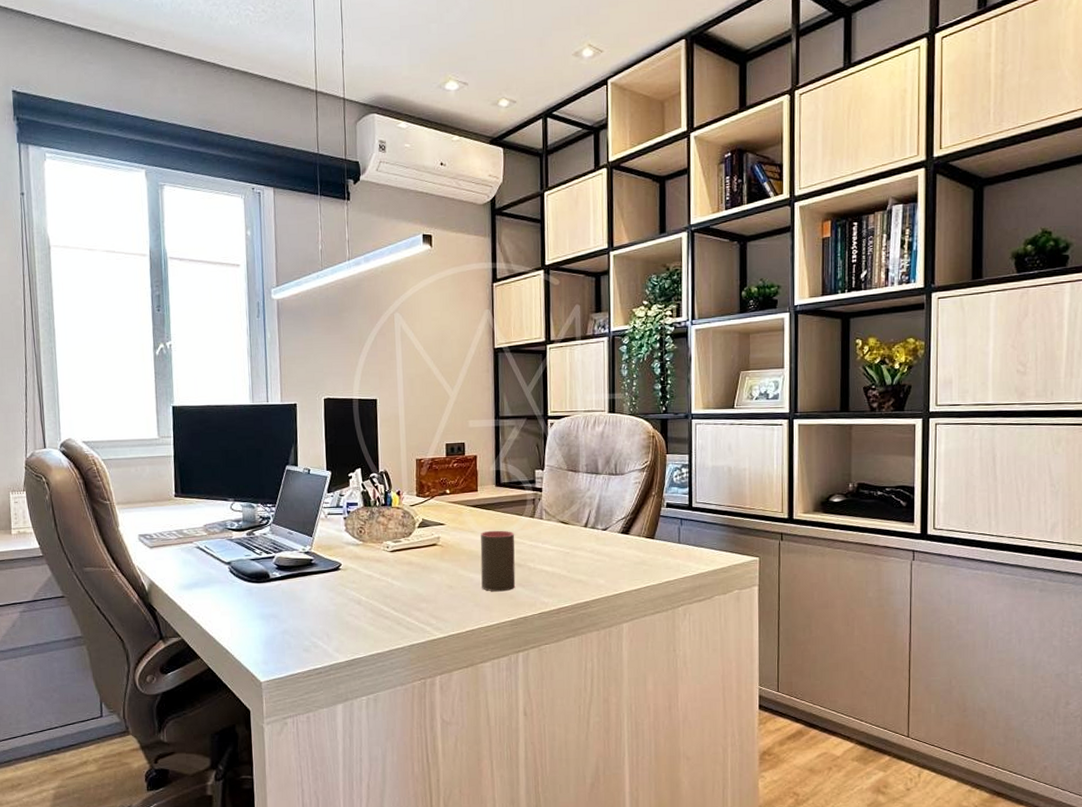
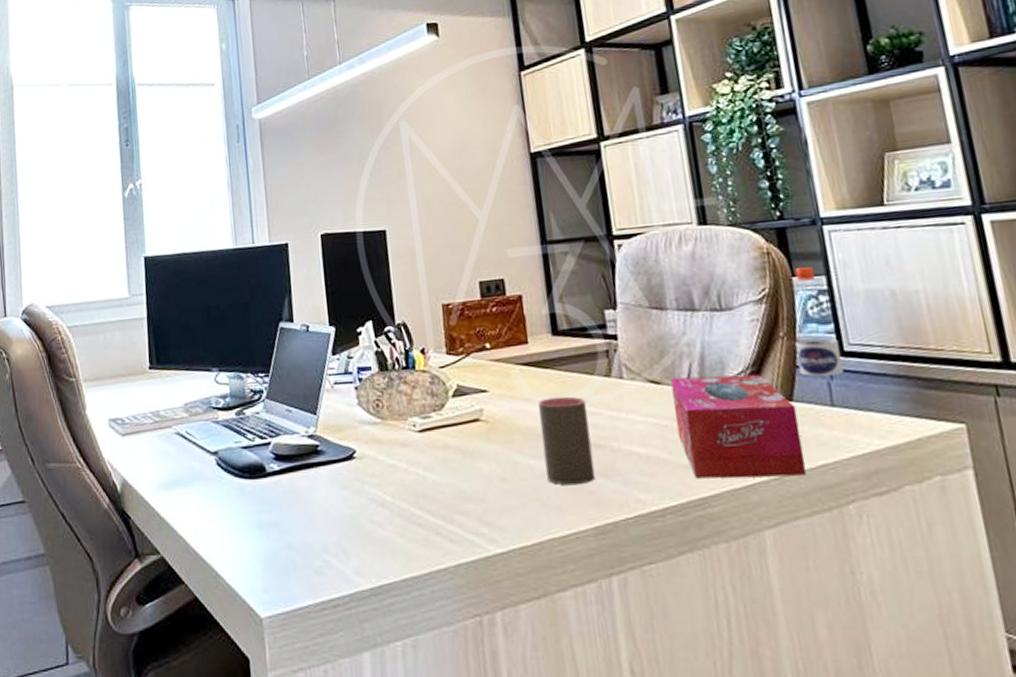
tissue box: none [575,520,656,589] -> present [670,374,806,479]
water bottle: none [661,448,690,524] -> present [794,267,845,377]

